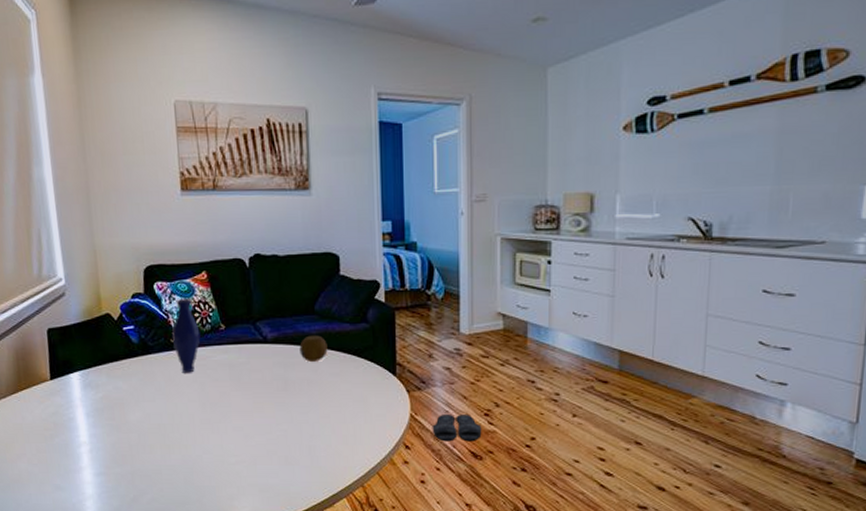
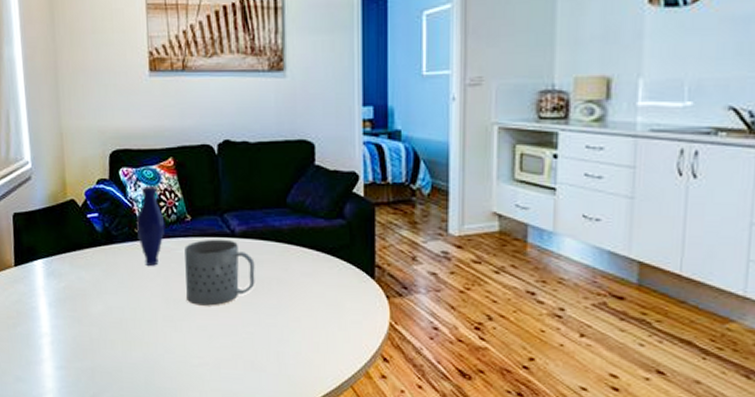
mug: none [219,345,287,408] -> present [184,239,255,306]
fruit: present [299,335,328,363] -> none [269,230,300,261]
slippers: present [432,415,482,442] -> none [414,325,471,358]

